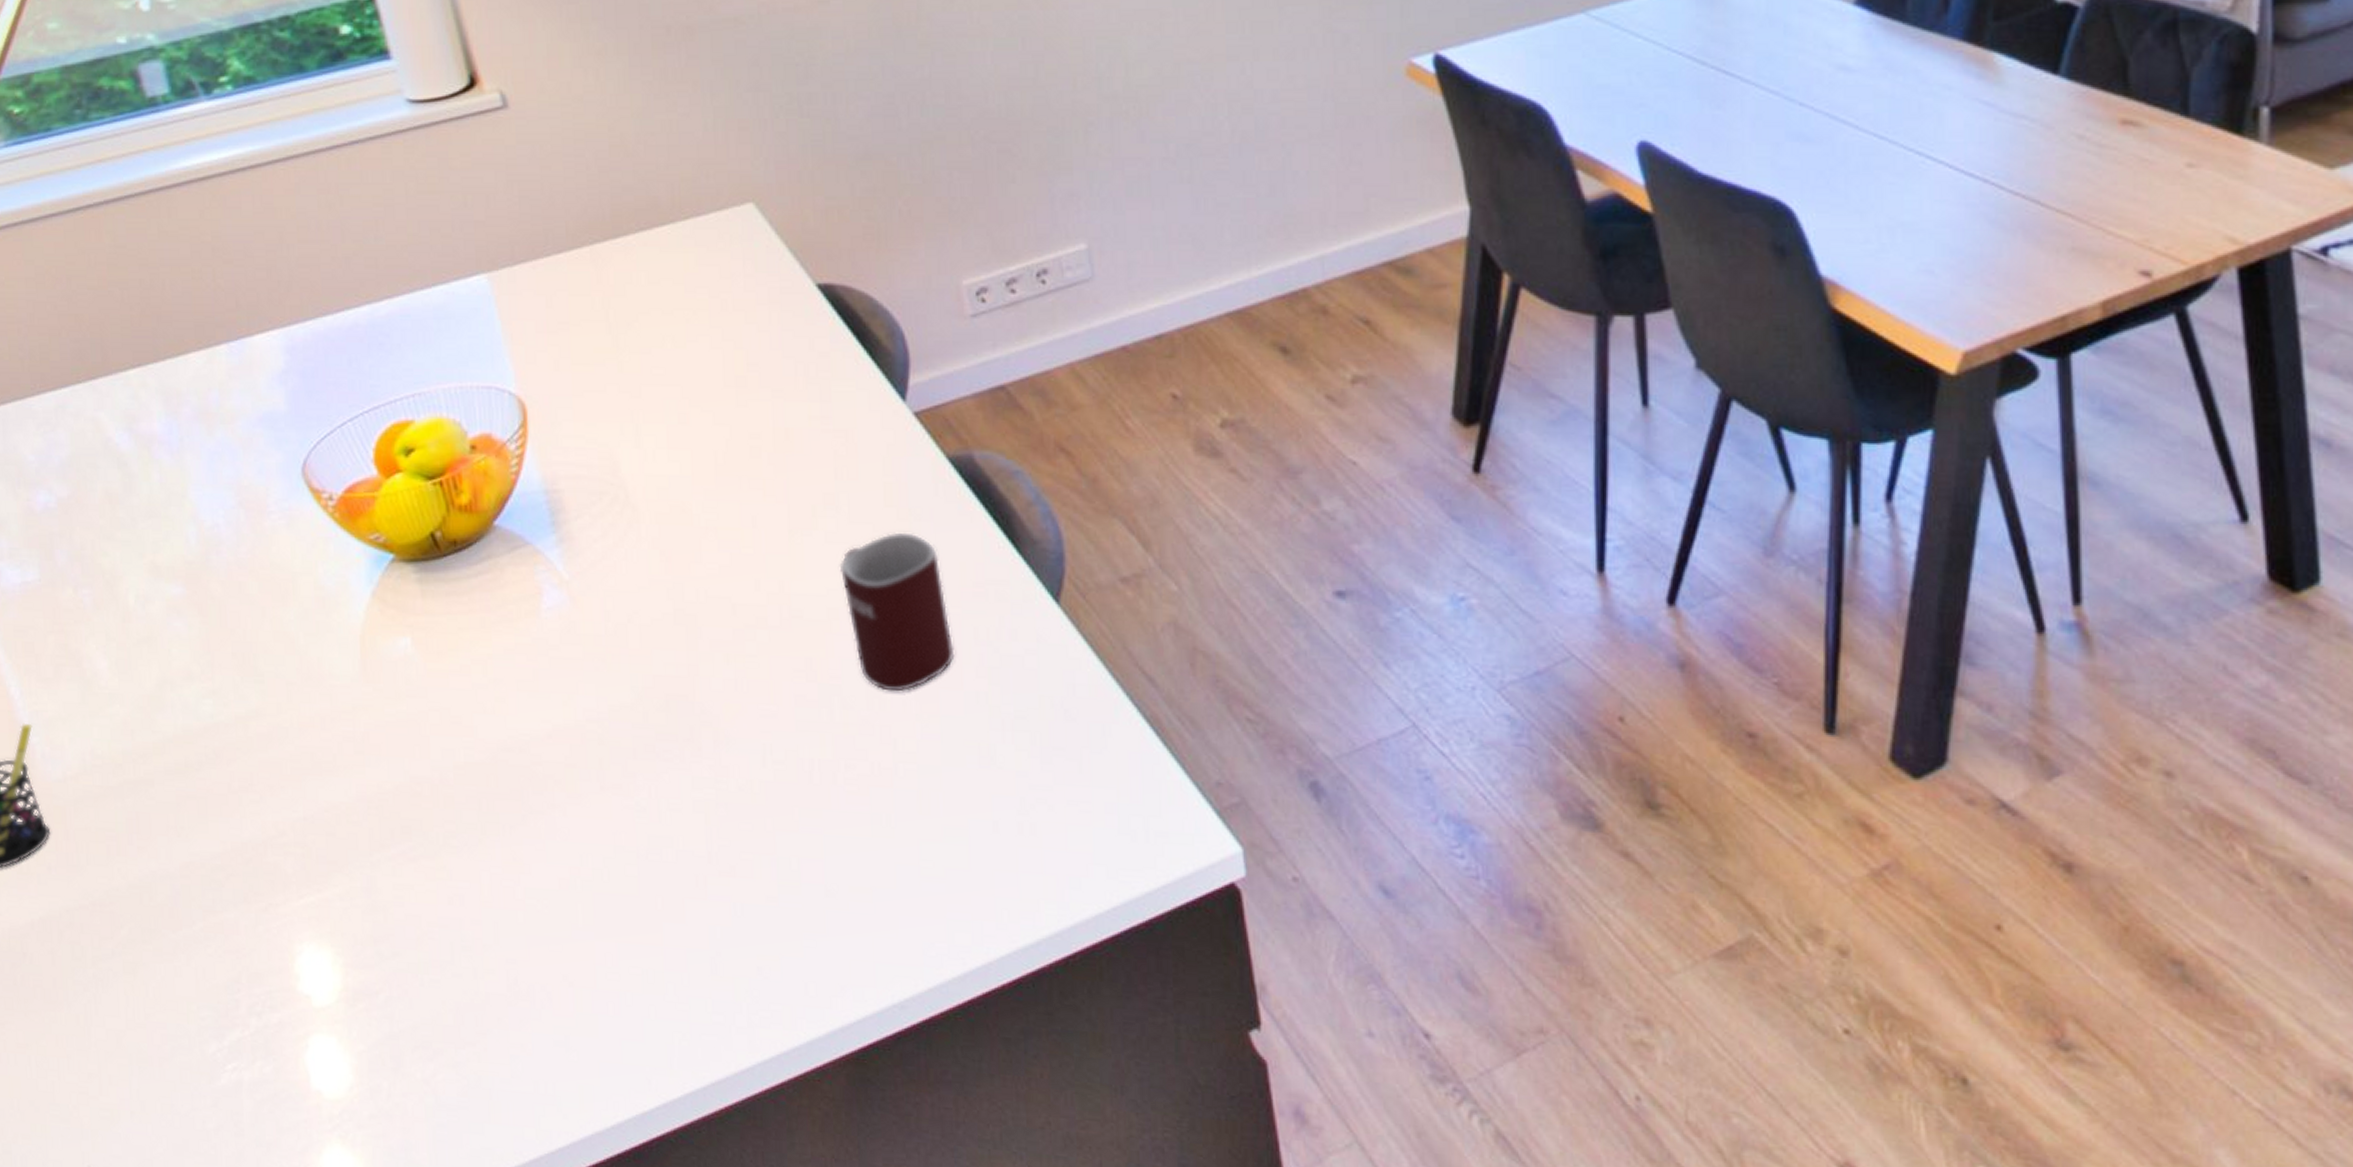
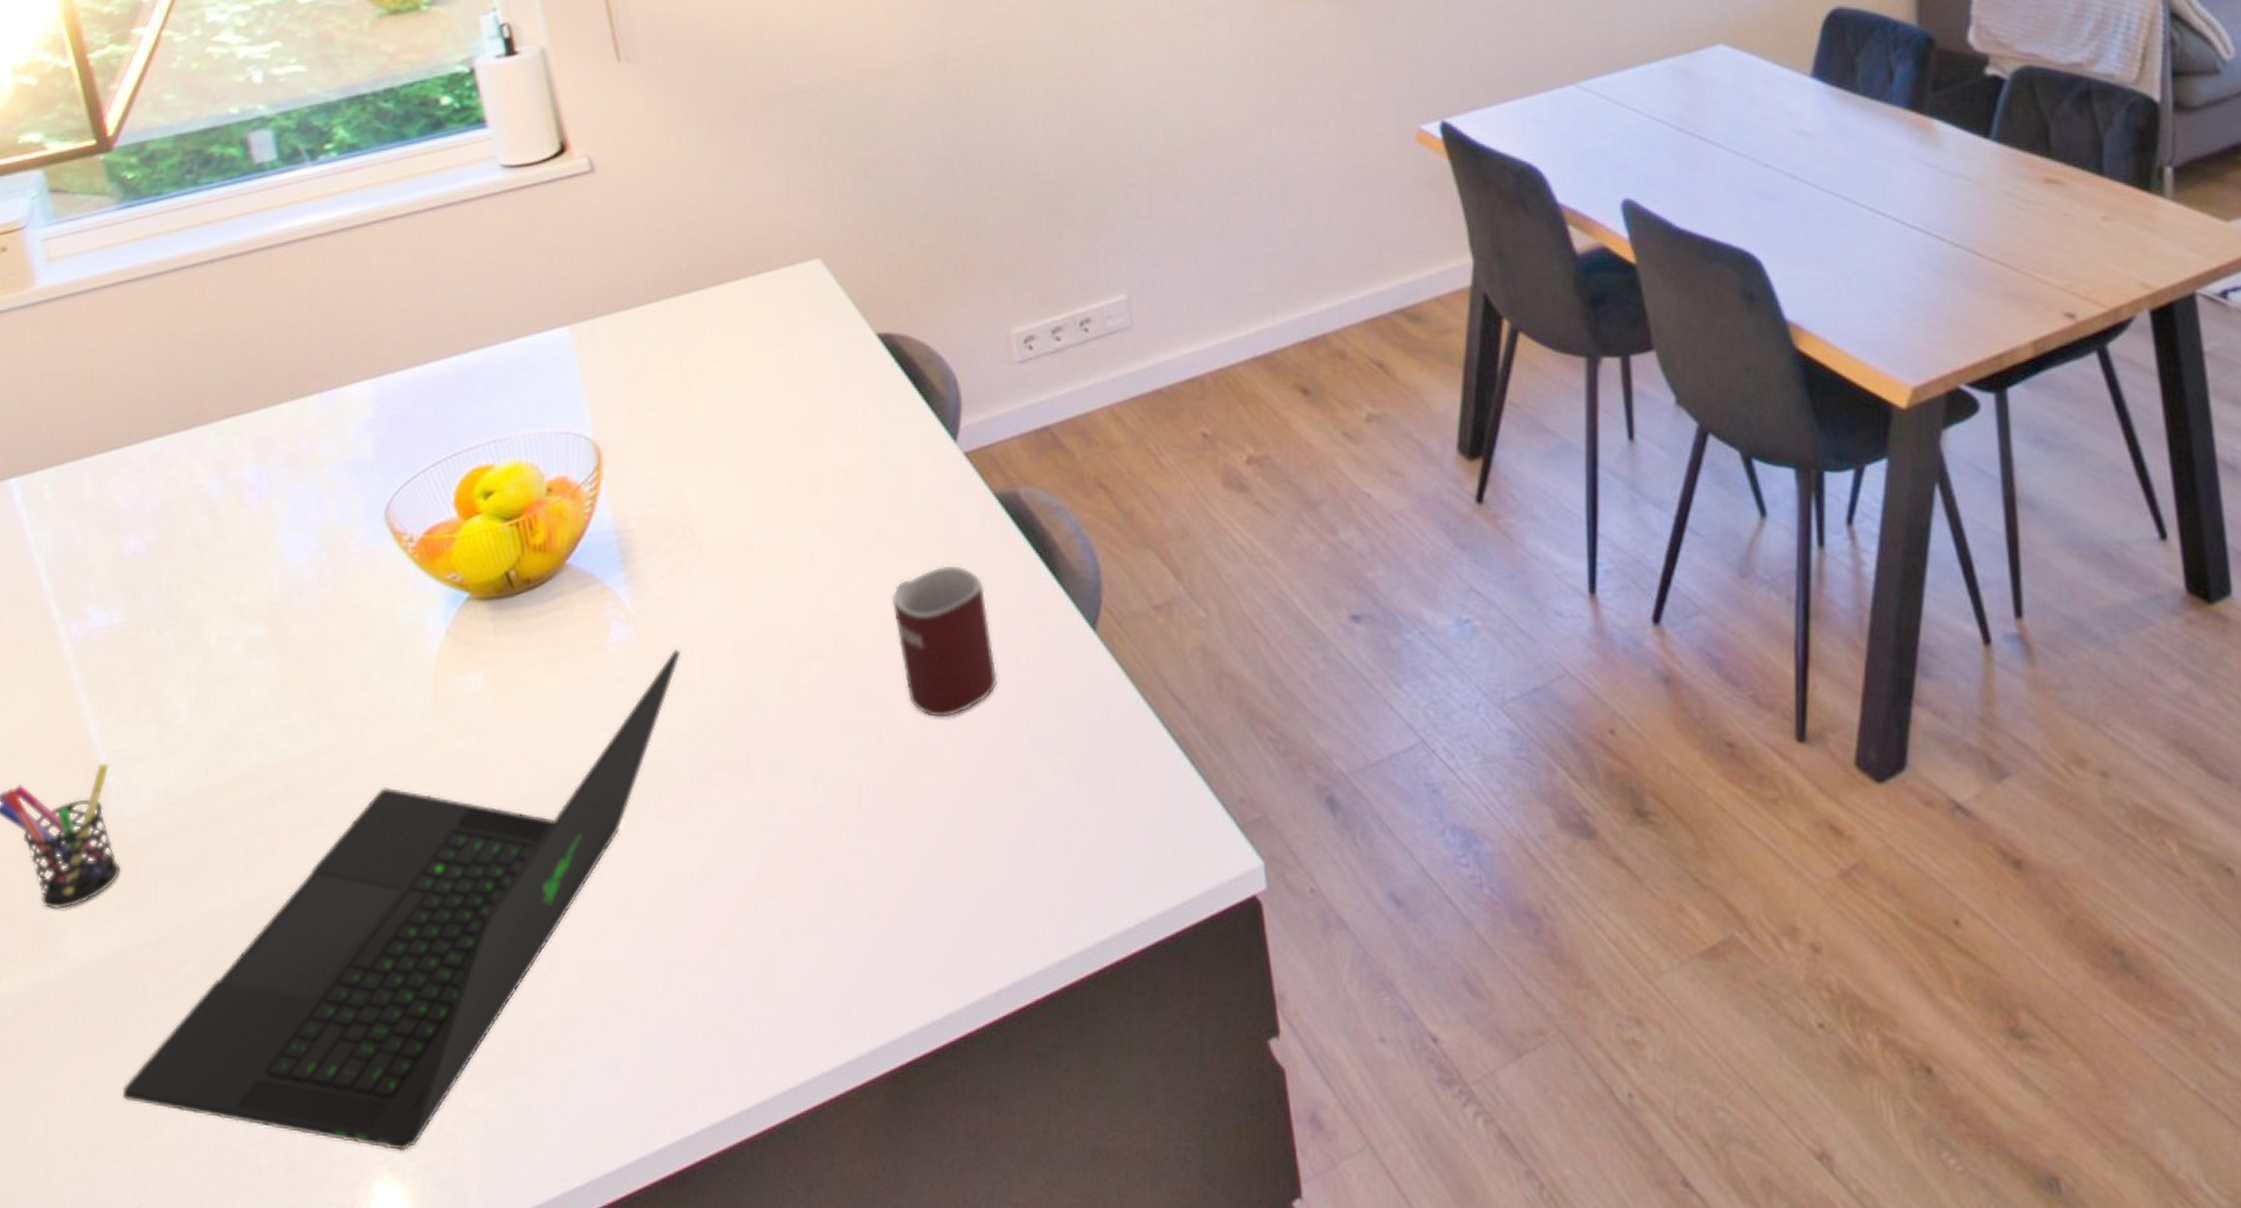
laptop: none [65,615,619,1120] -> present [122,648,681,1152]

